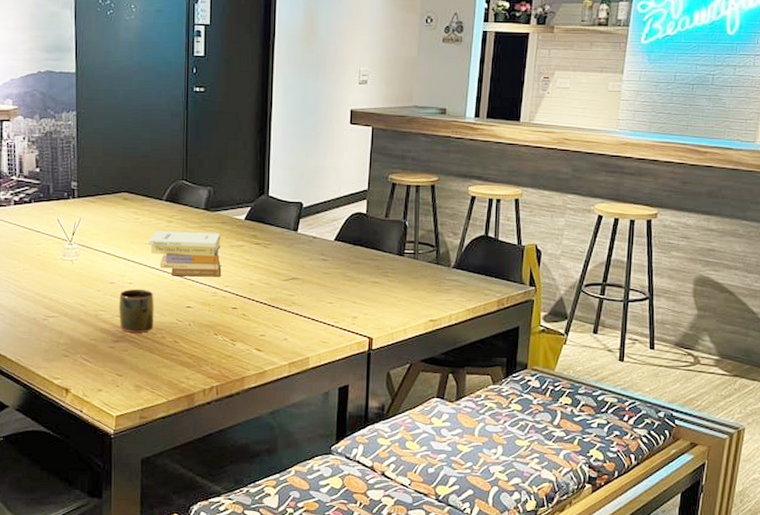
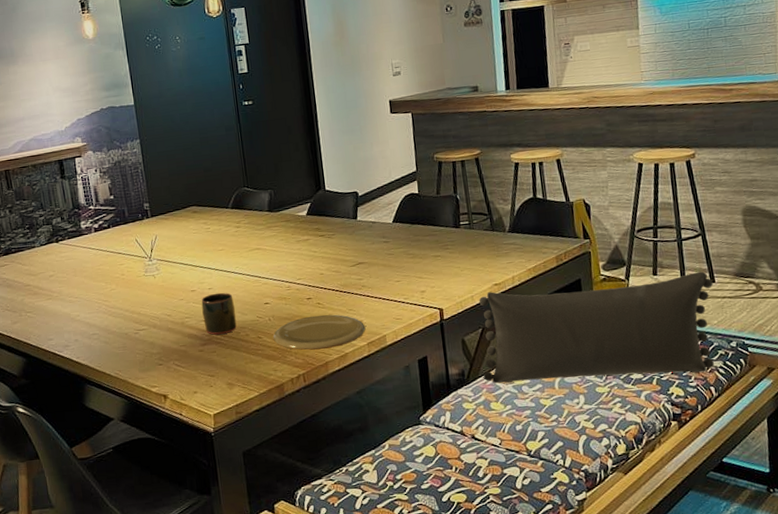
books: present [148,230,222,277] -> none [220,231,293,277]
plate: none [189,326,289,364] -> present [272,314,366,351]
pillow: none [403,327,652,439] -> present [479,271,714,384]

